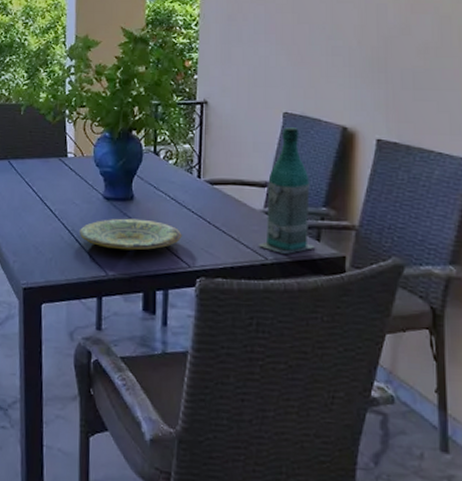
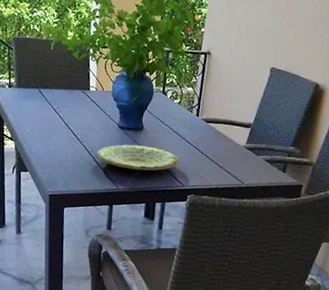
bottle: present [258,127,314,254] -> none [238,80,284,181]

